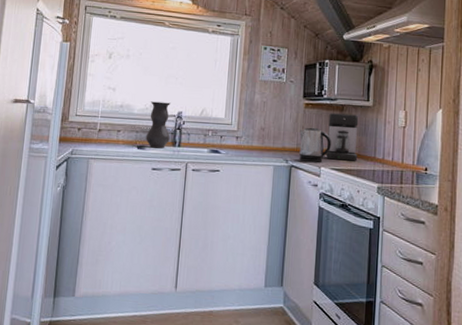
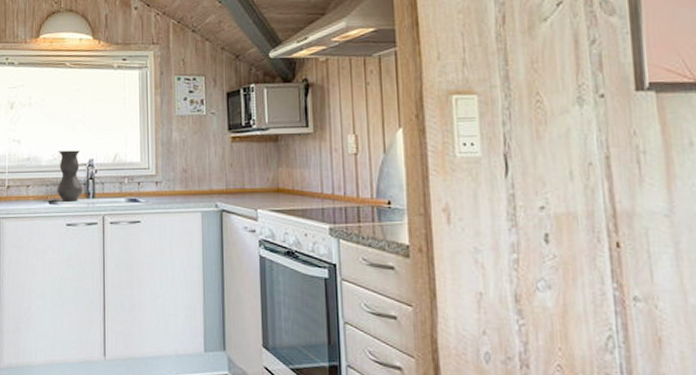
kettle: present [299,127,331,163] -> none [228,164,267,205]
coffee maker: present [325,113,359,161] -> none [261,144,301,200]

